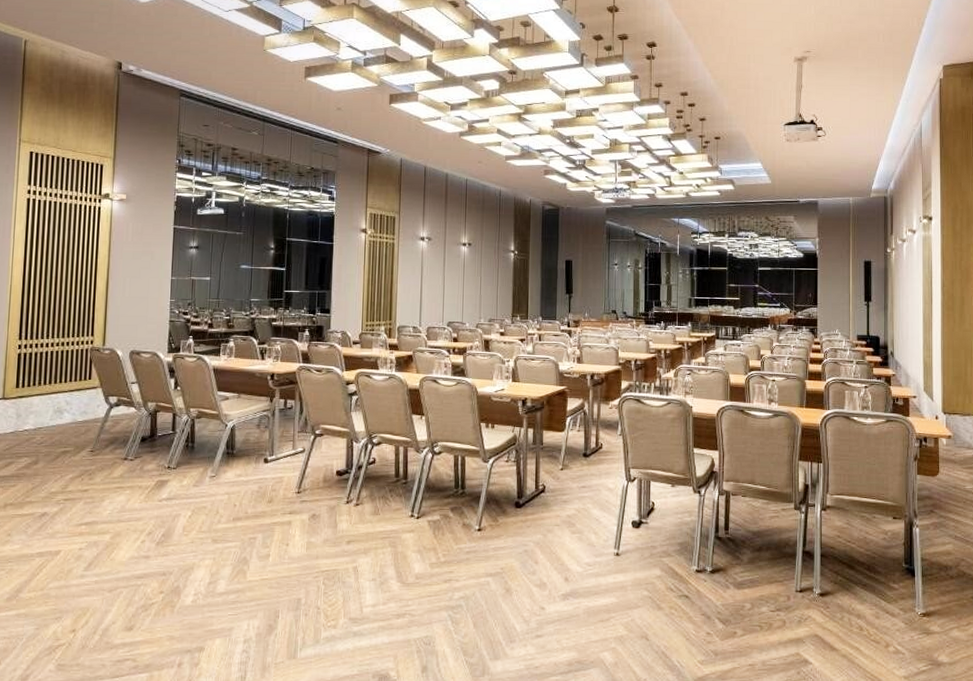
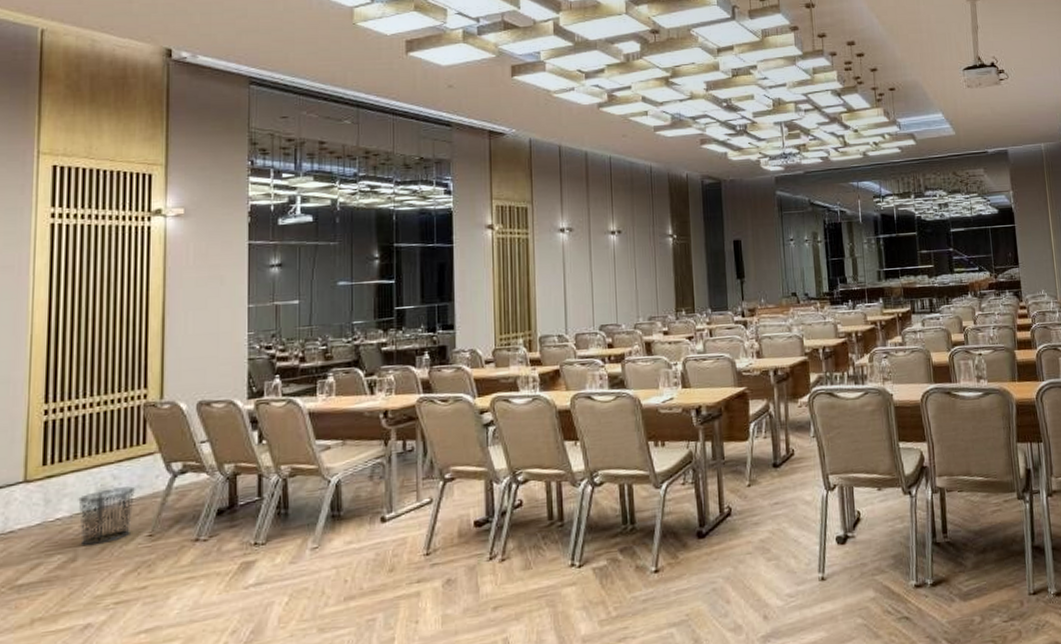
waste bin: none [40,411,83,454] -> present [78,486,136,546]

